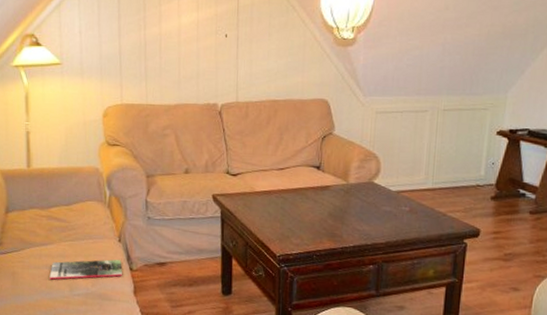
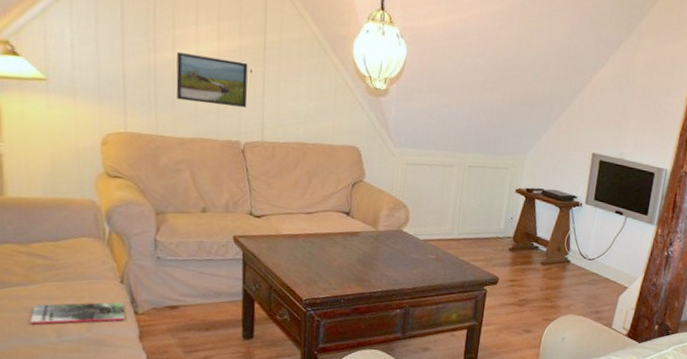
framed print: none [162,25,224,72] -> present [176,51,248,108]

